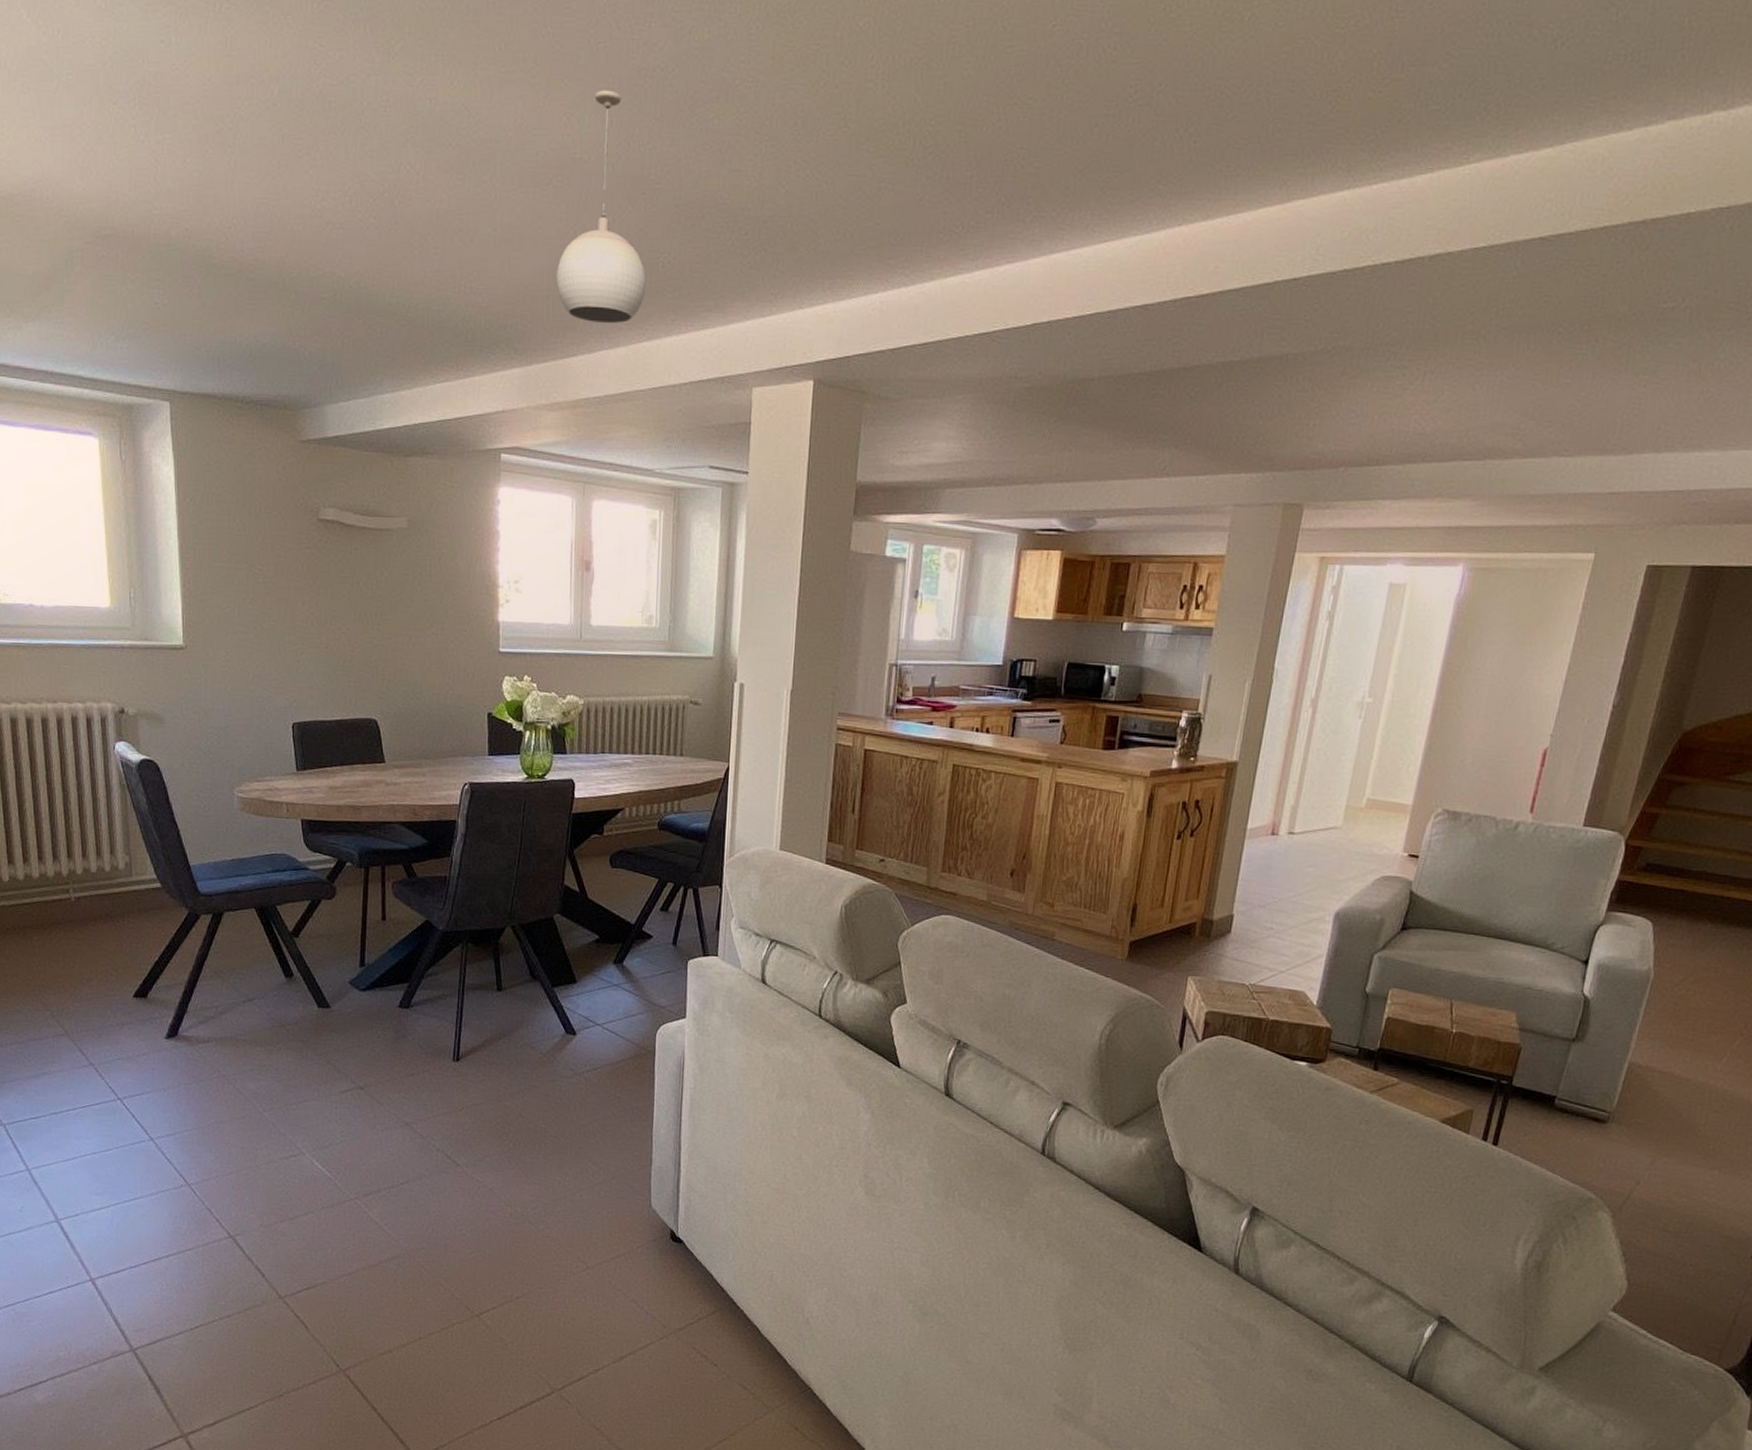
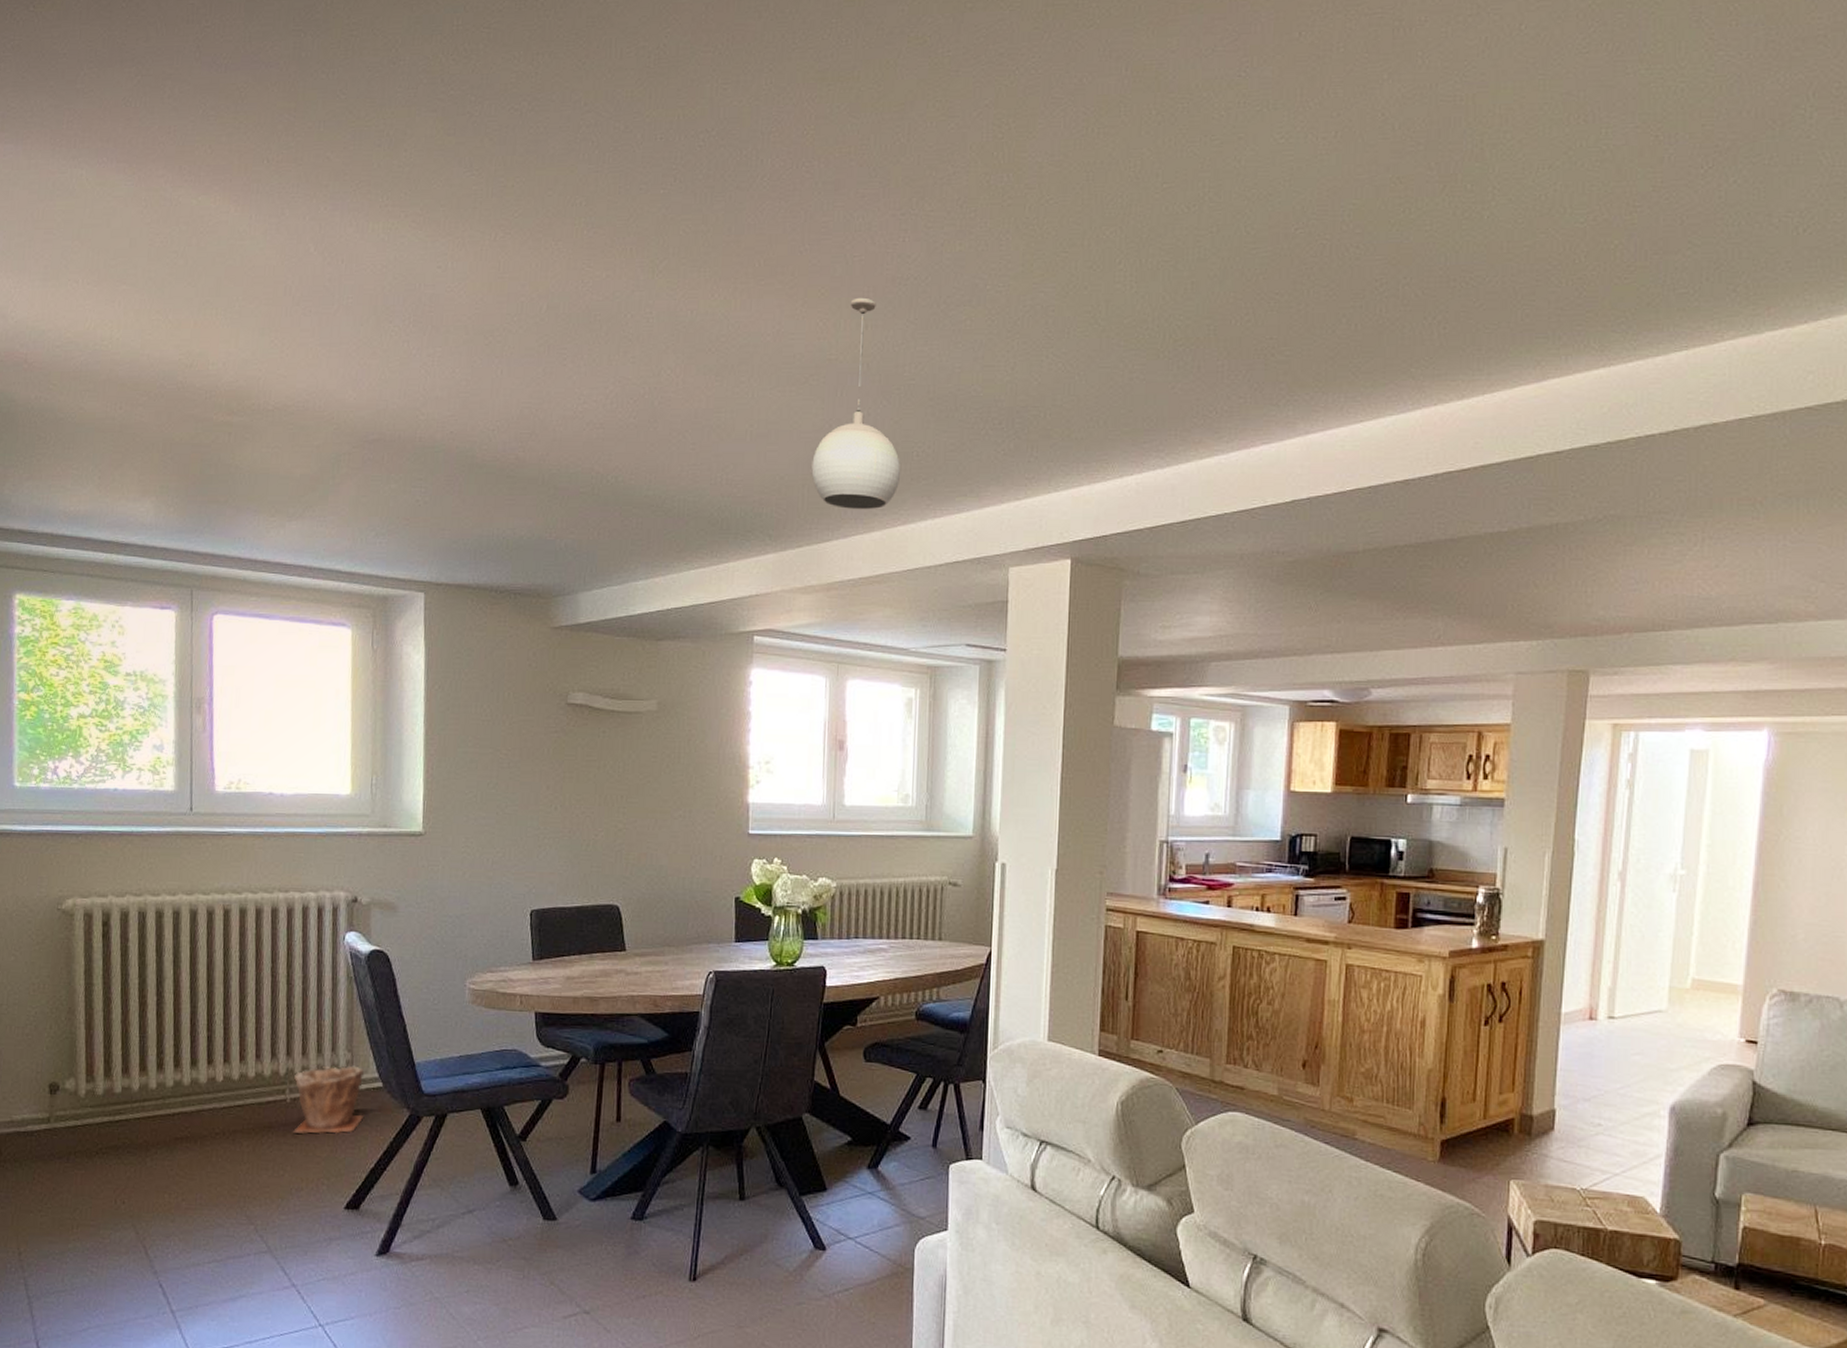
plant pot: none [77,867,146,930] -> present [293,1065,365,1134]

